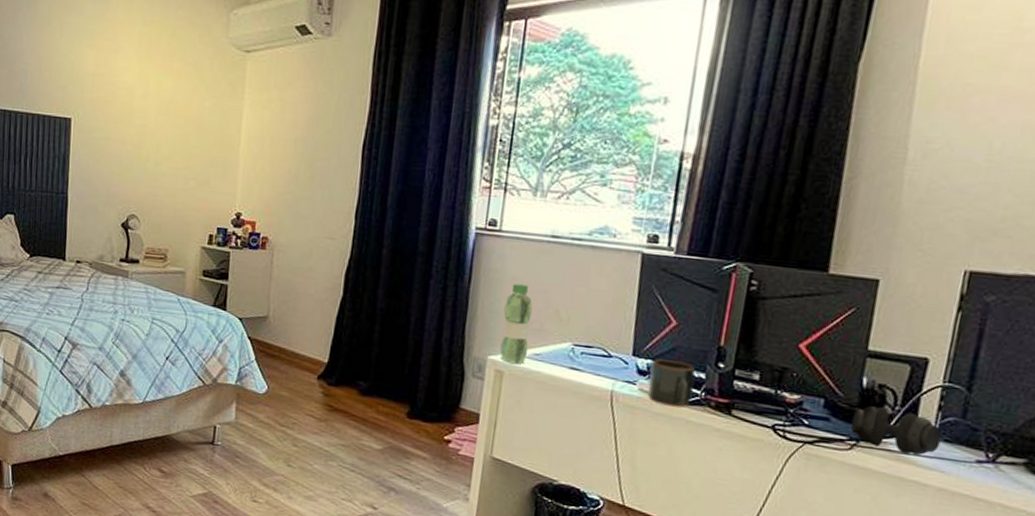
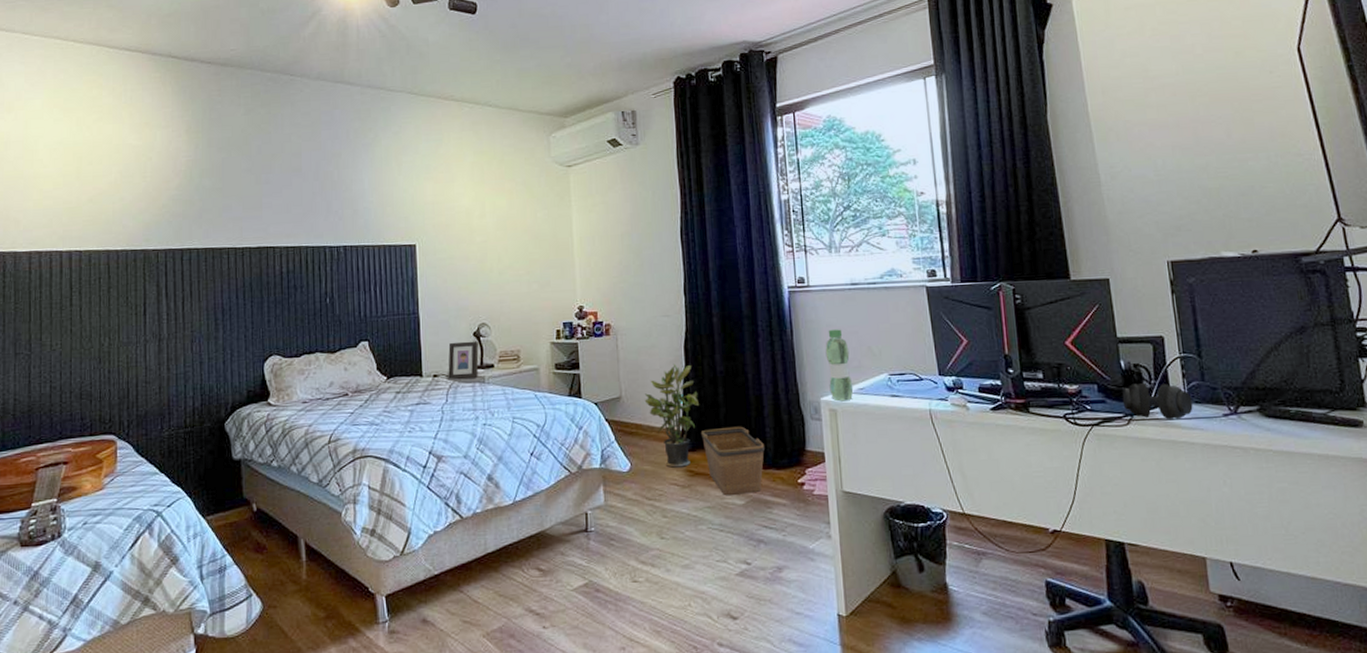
picture frame: none [91,230,125,271] -> present [448,341,479,379]
potted plant: none [292,291,352,401] -> present [644,364,700,469]
bicycle basket: none [347,366,415,440] -> present [700,426,766,496]
mug: present [648,359,696,408] -> none [956,373,995,415]

